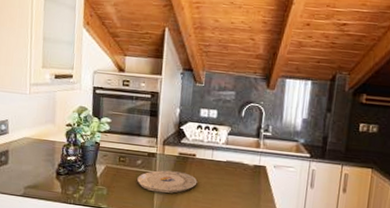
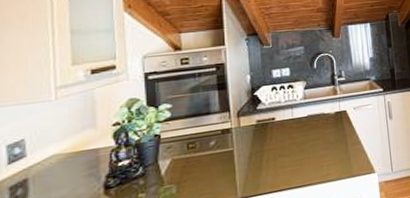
plate: present [136,170,198,193] -> none [212,140,282,172]

